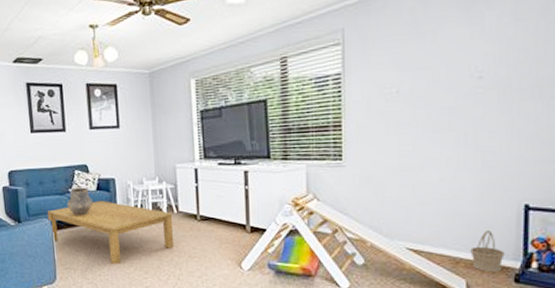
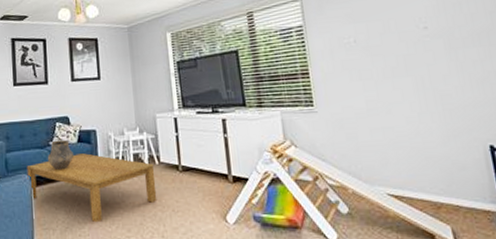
basket: present [470,231,505,271] -> none [448,173,483,216]

